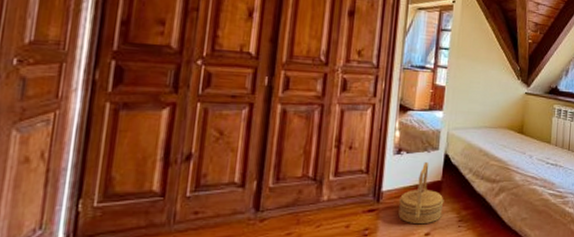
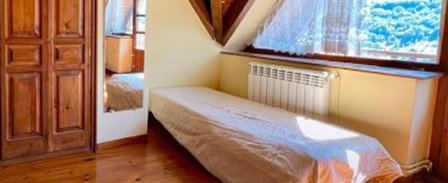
basket: present [398,162,444,225] -> none [111,119,151,172]

